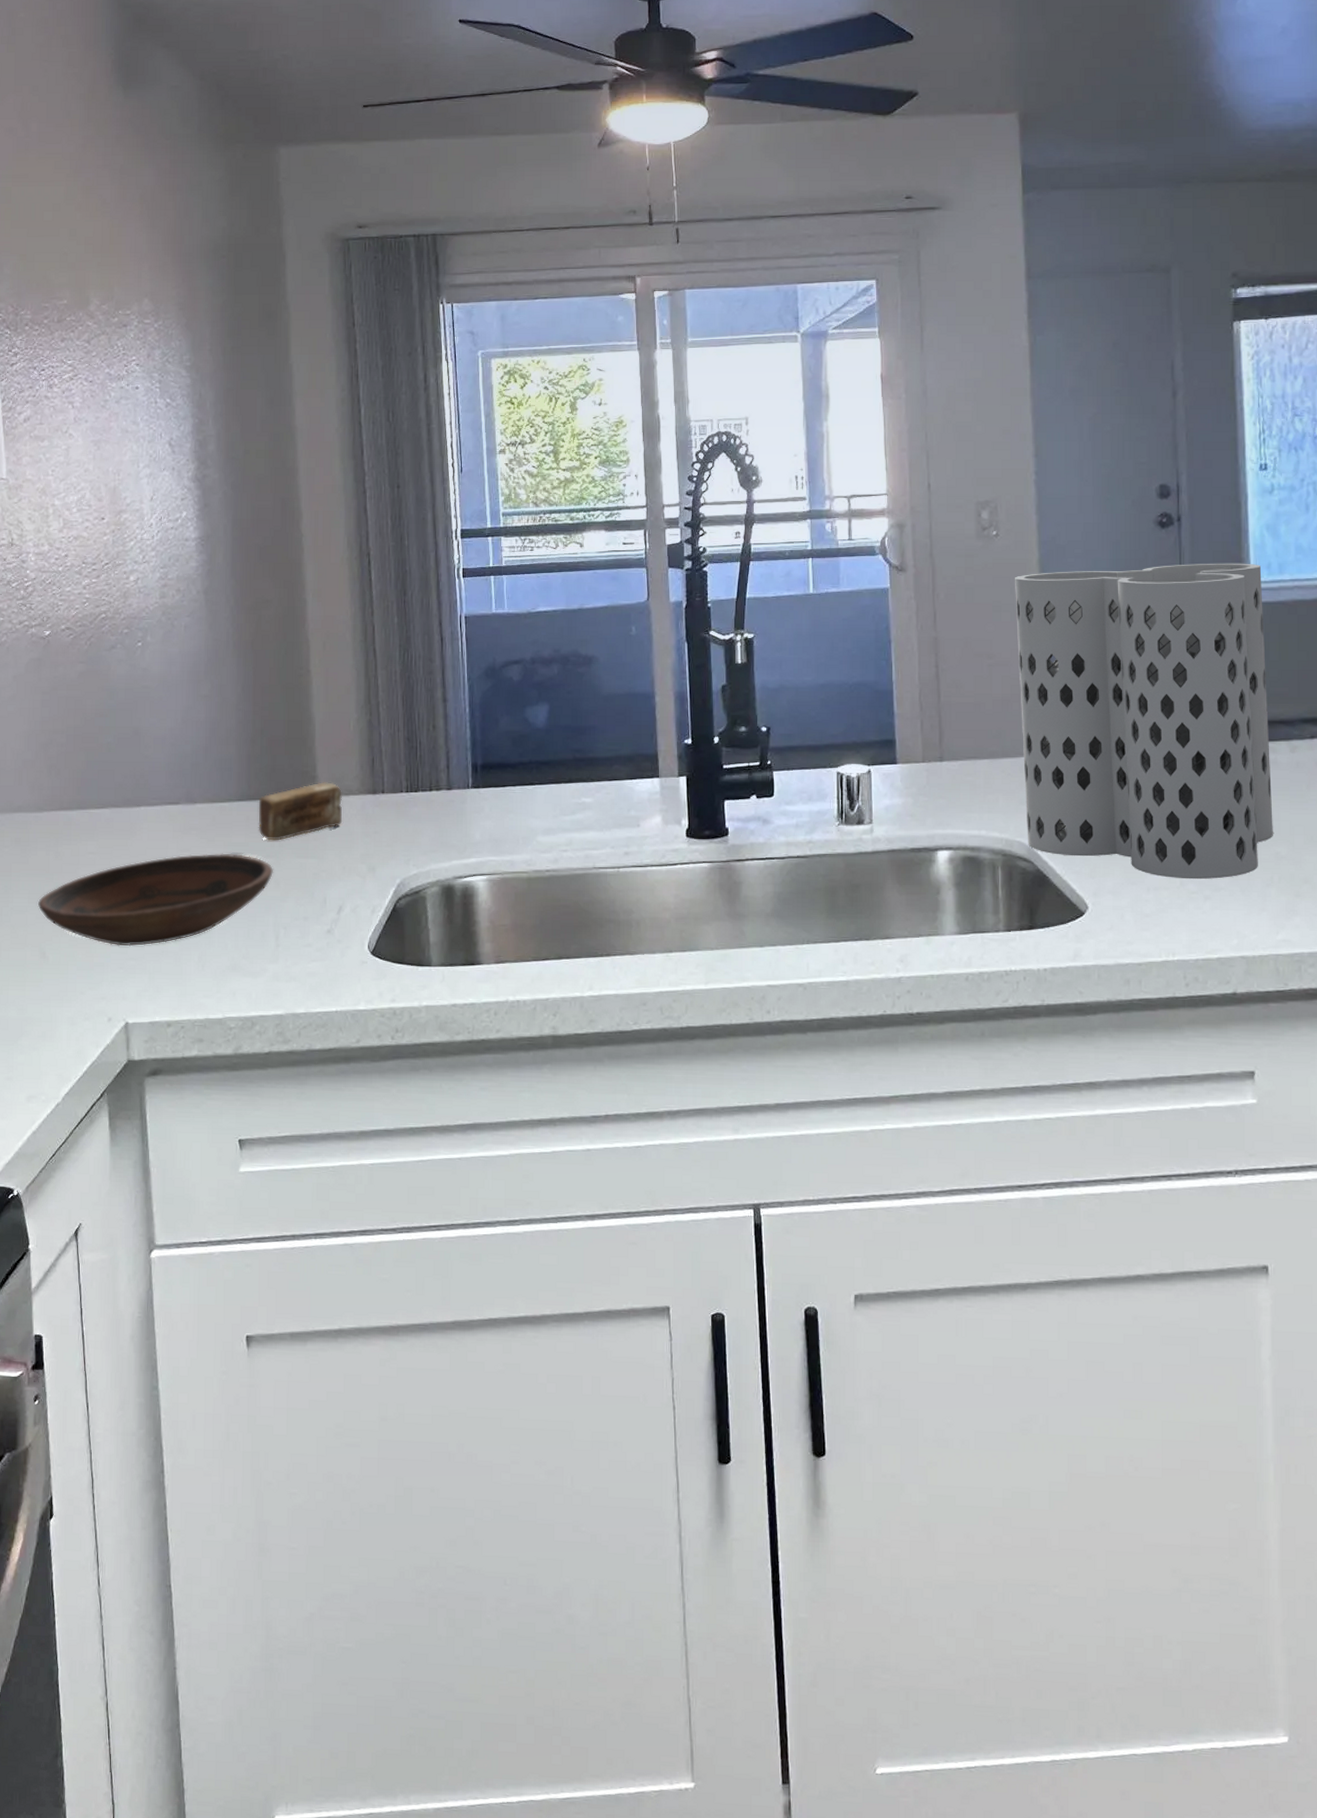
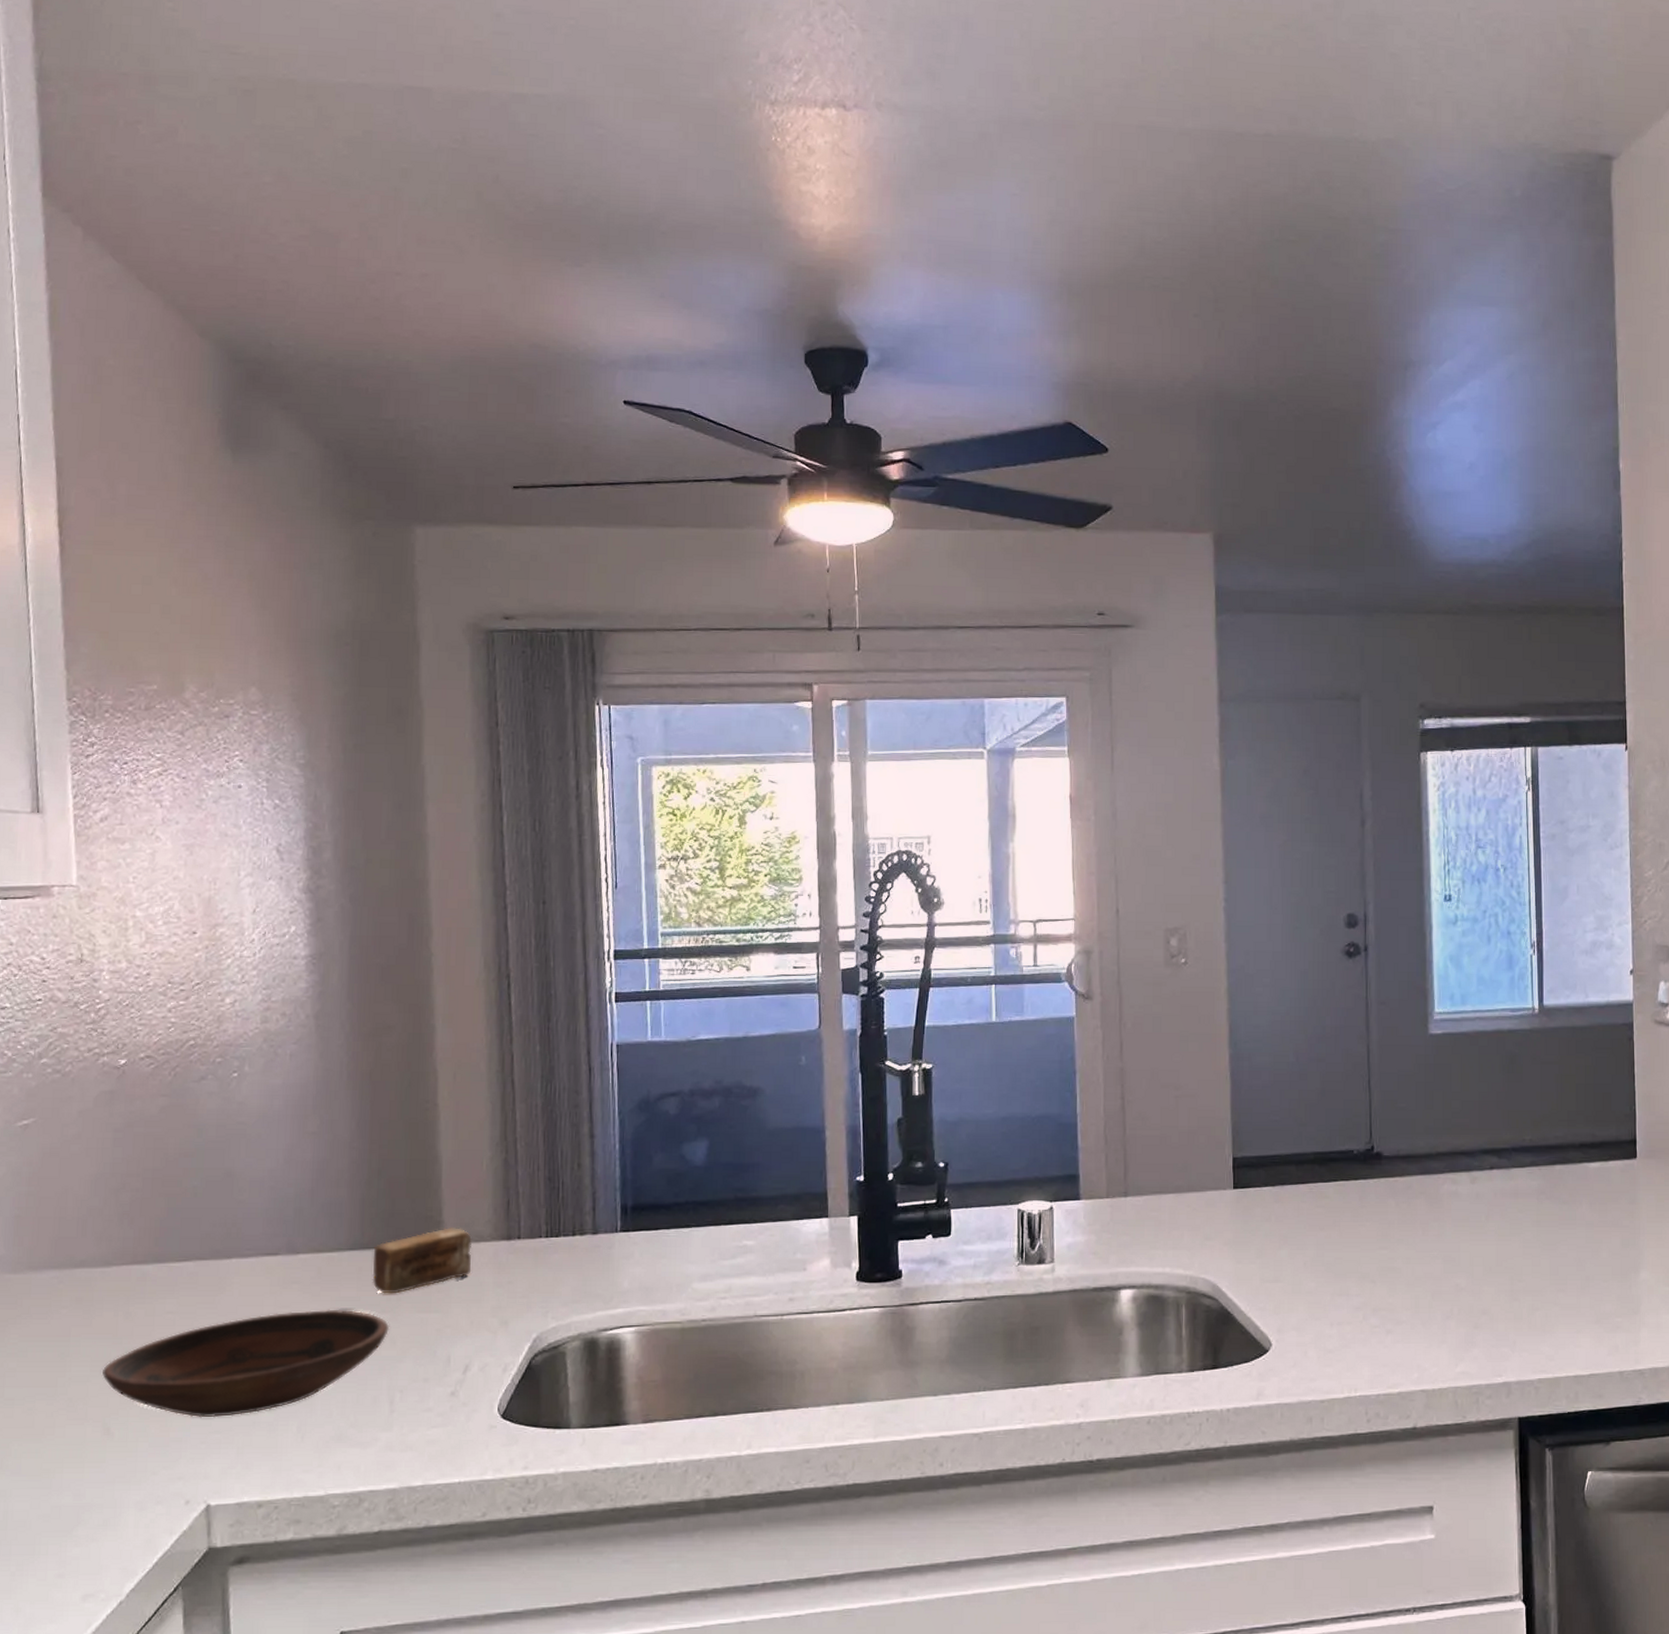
utensil holder: present [1015,563,1273,880] -> none [1203,993,1453,1313]

